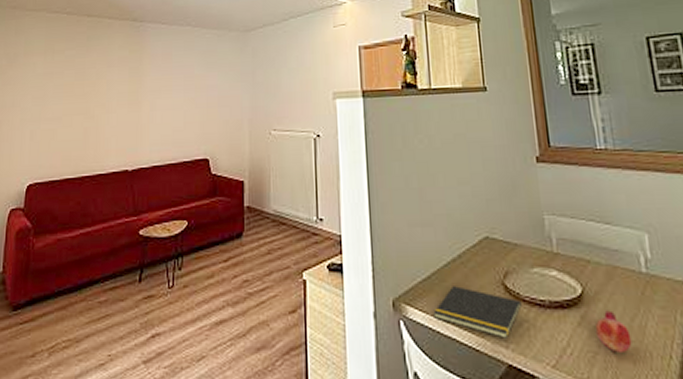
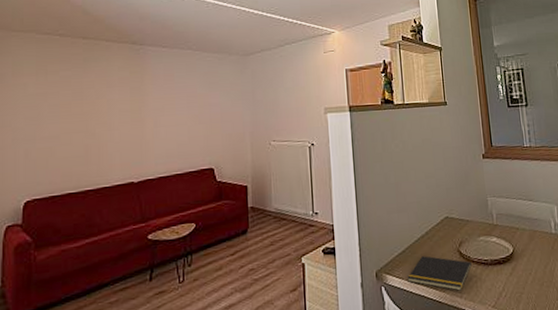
fruit: present [595,310,632,354] -> none [521,262,545,292]

